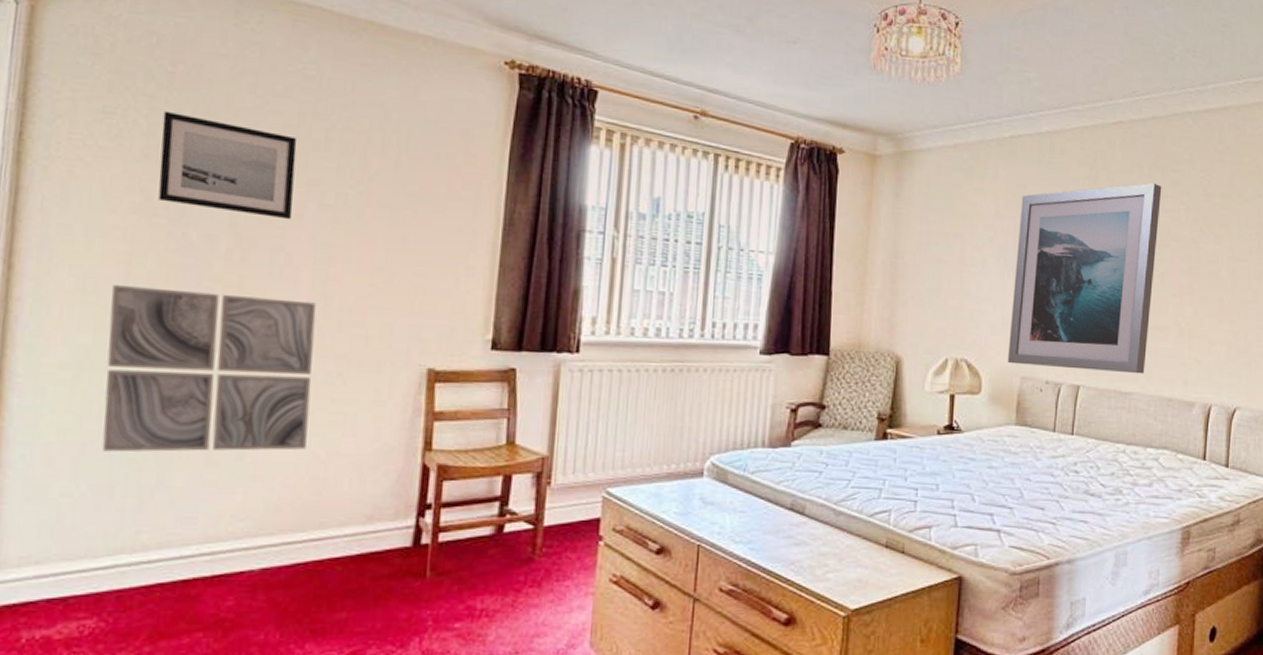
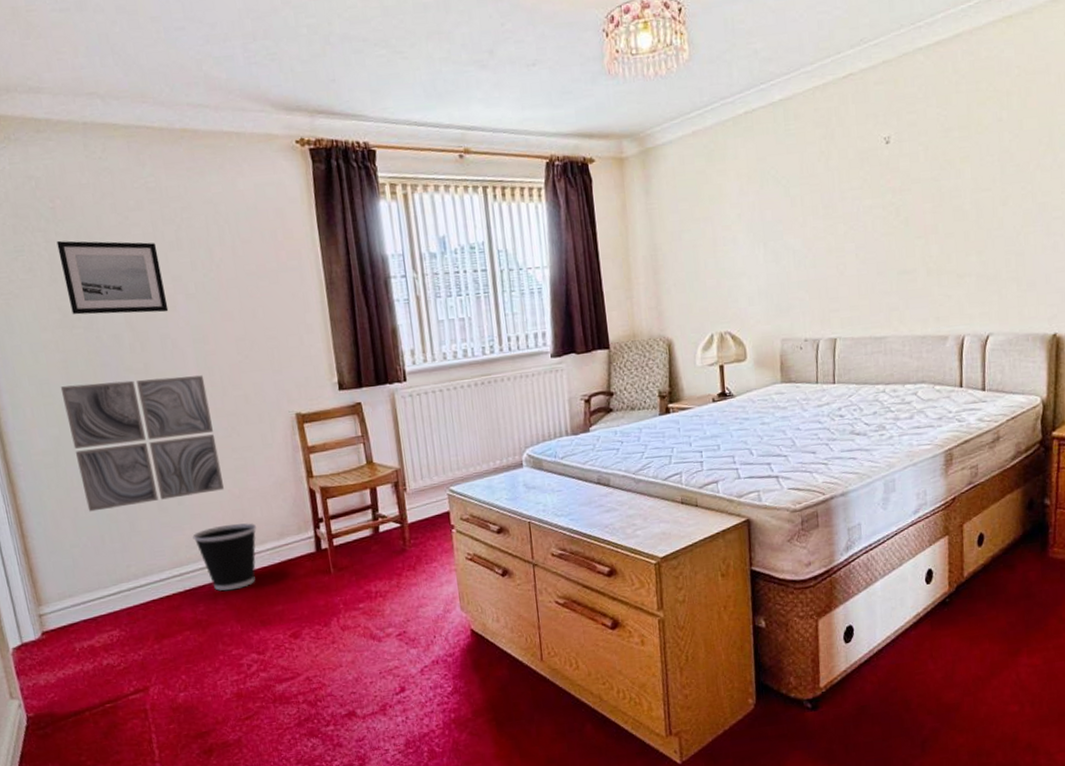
wastebasket: none [244,495,338,582] -> present [192,523,257,591]
wall art: present [1007,182,1162,374] -> none [762,129,899,329]

